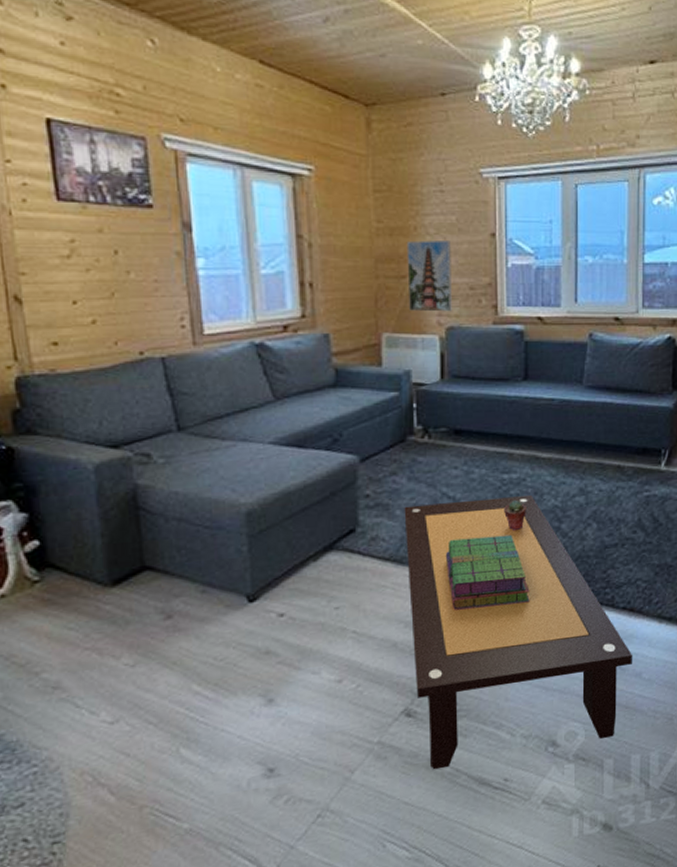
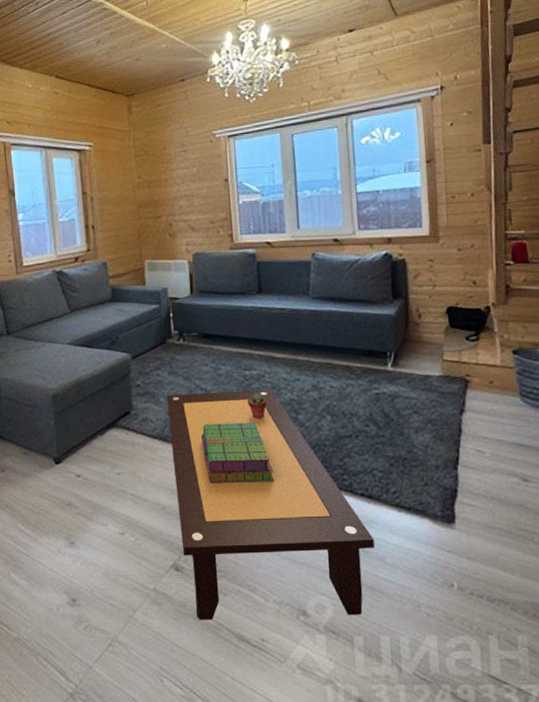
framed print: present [406,240,452,312] -> none [160,187,197,243]

